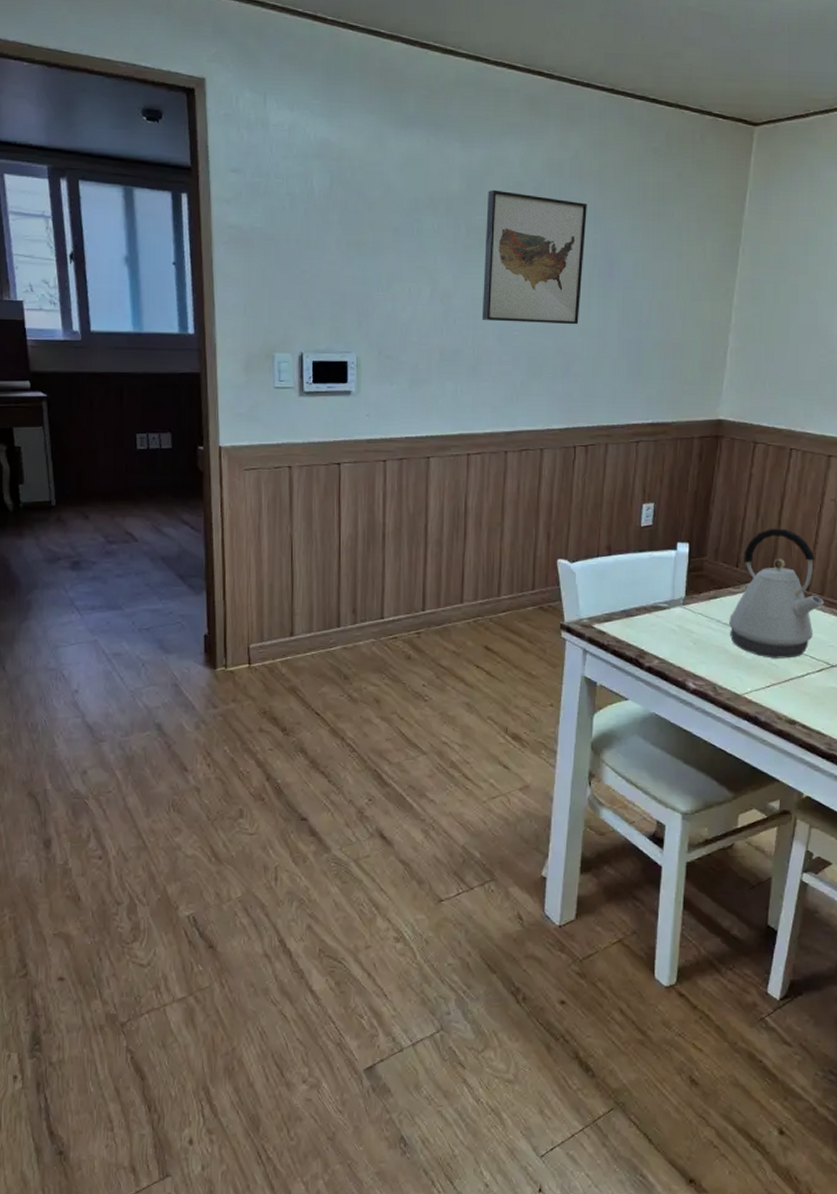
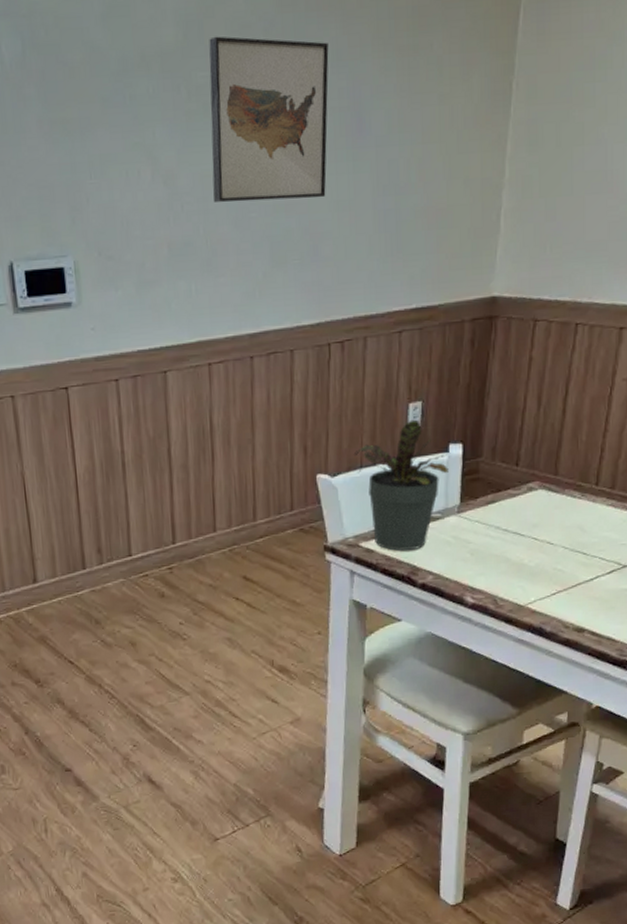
potted plant: none [592,518,676,635] -> present [354,419,449,551]
kettle: present [729,528,824,659] -> none [509,417,615,564]

